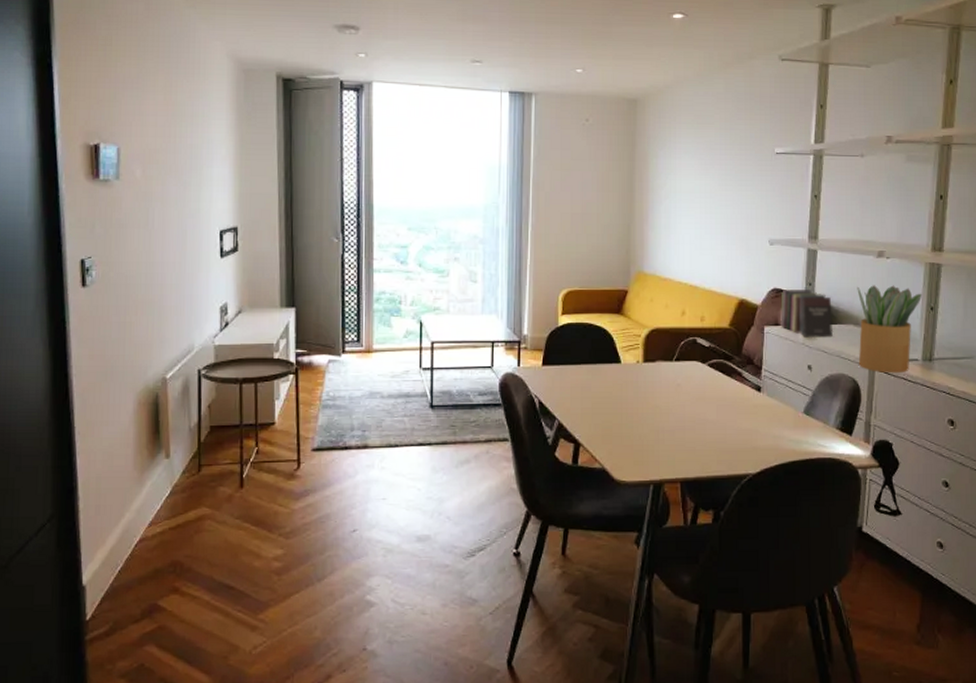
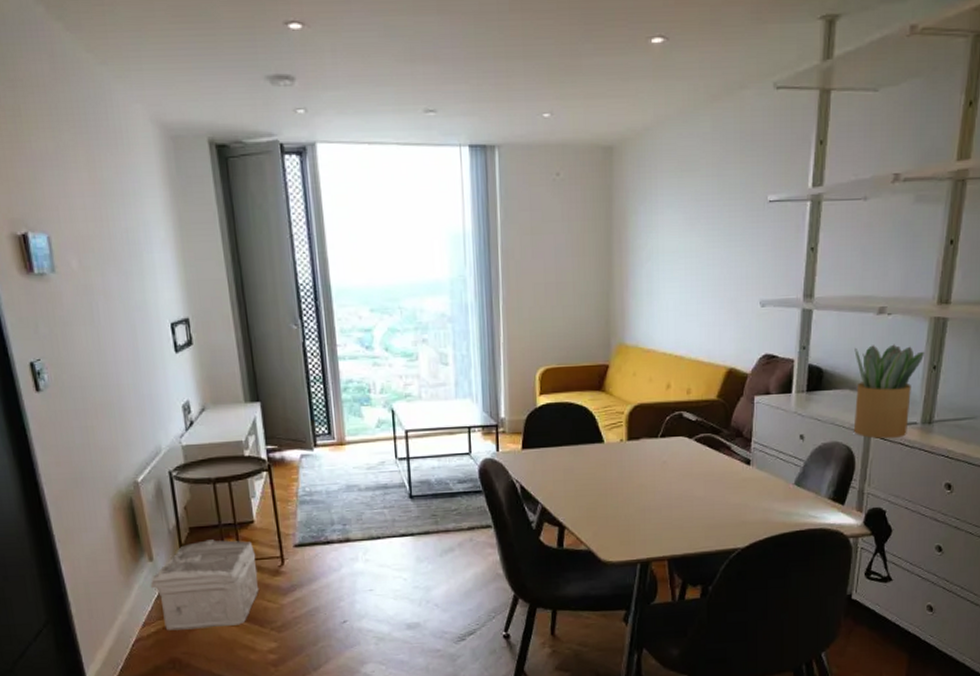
basket: none [156,438,273,532] -> present [141,538,259,631]
books: present [780,290,834,339] -> none [772,354,828,407]

